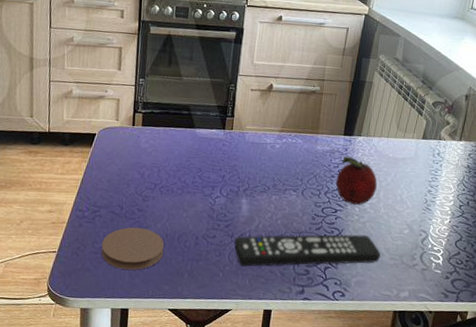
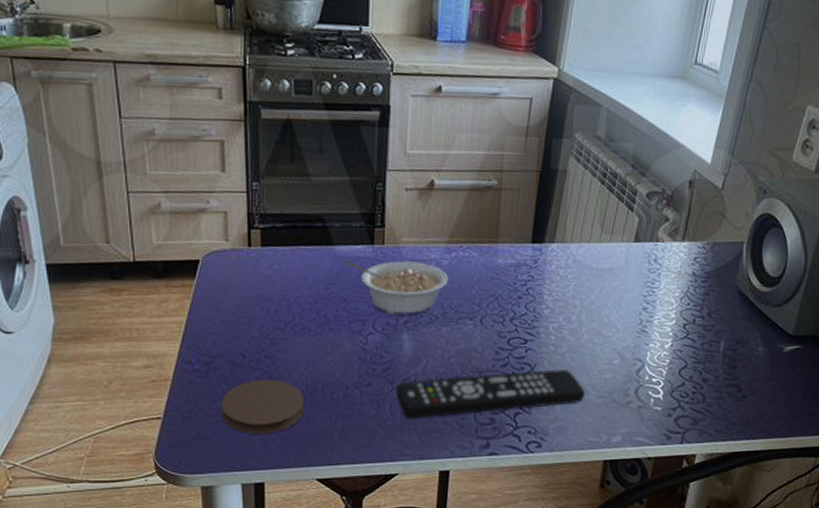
legume: none [203,140,280,186] -> present [346,260,449,317]
fruit: present [335,156,377,205] -> none [524,270,578,332]

